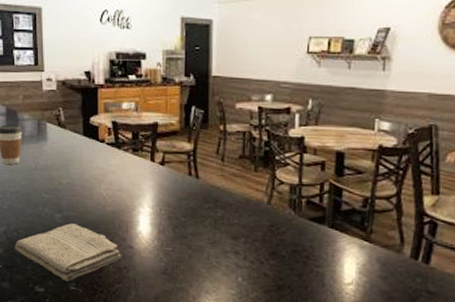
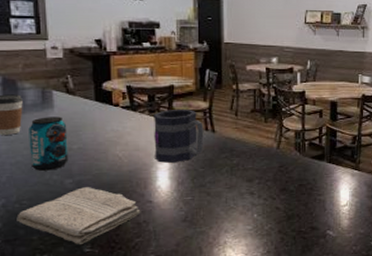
beverage can: none [26,149,59,203] -> present [28,116,69,171]
mug: none [137,149,187,208] -> present [154,108,204,163]

